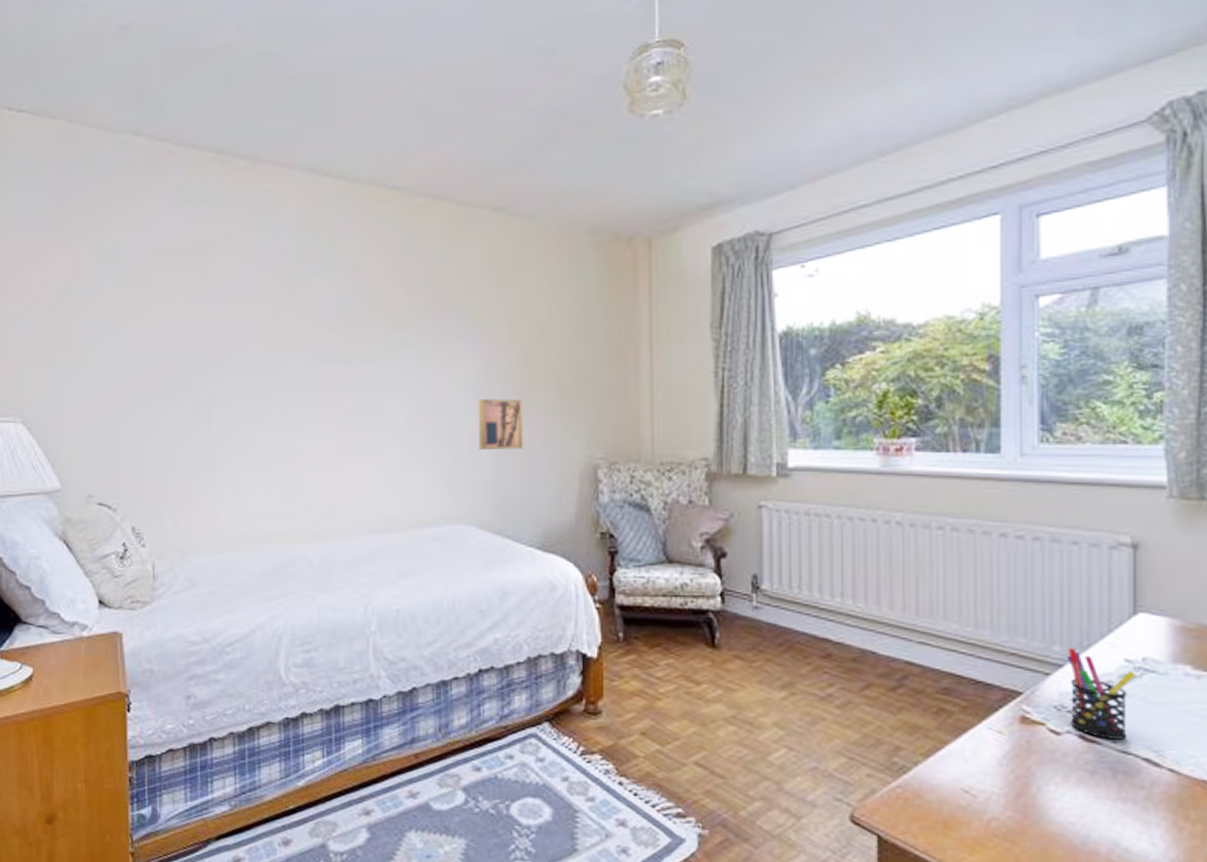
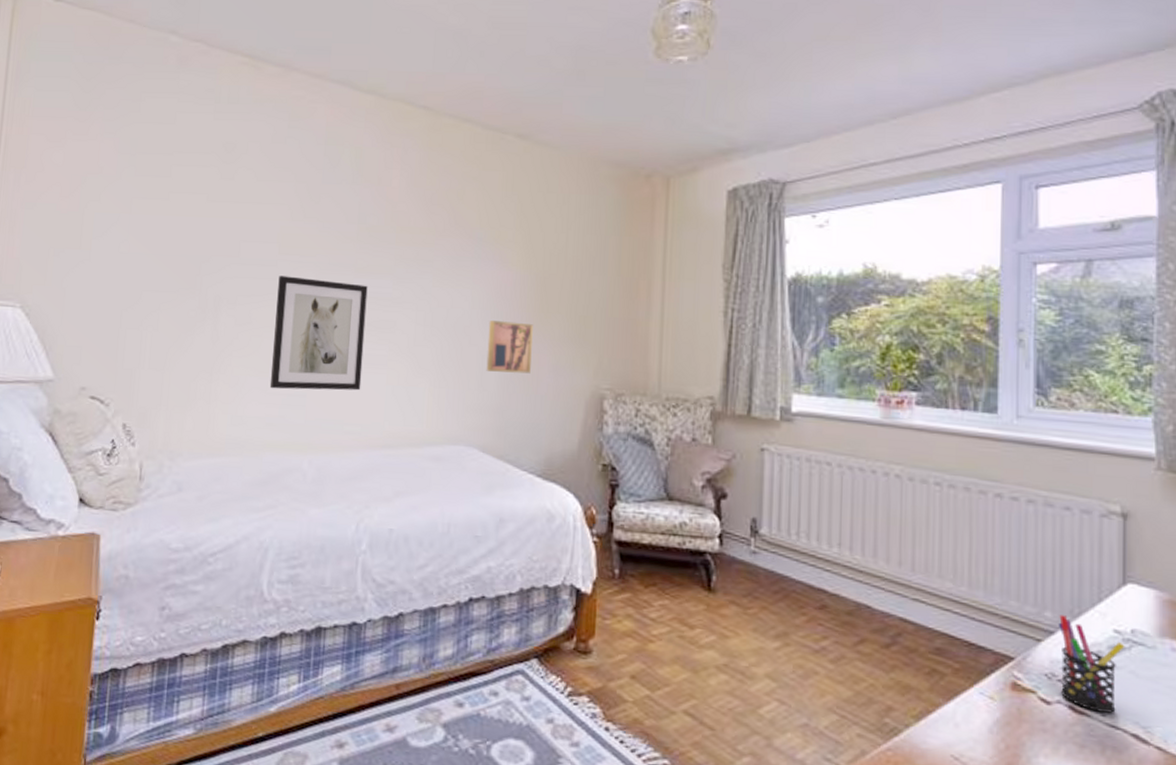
wall art: none [267,371,357,483] -> present [269,276,368,391]

